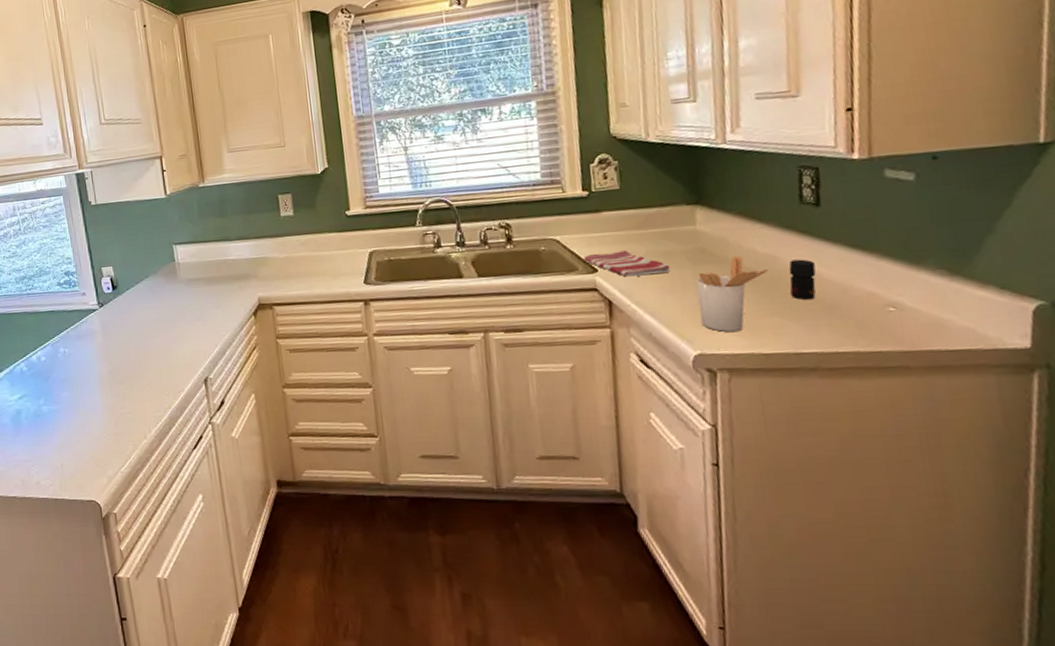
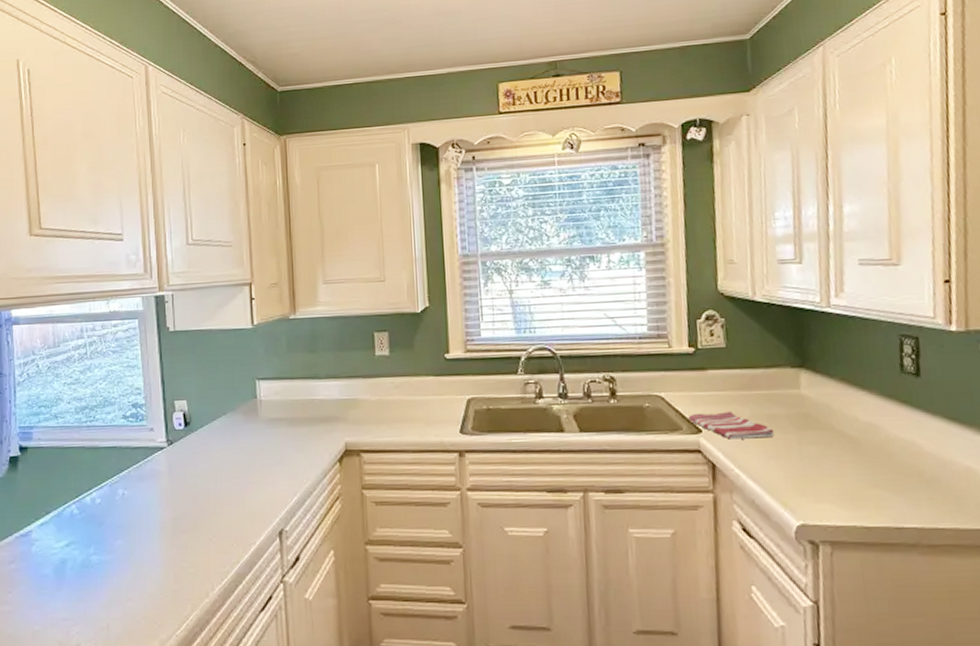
utensil holder: present [696,255,768,332] -> none [800,422,870,503]
jar: present [789,259,816,300] -> none [890,429,917,472]

